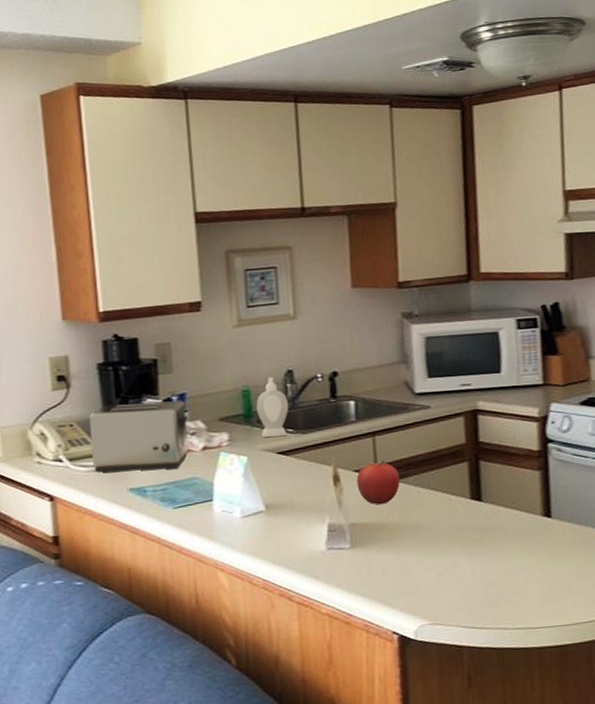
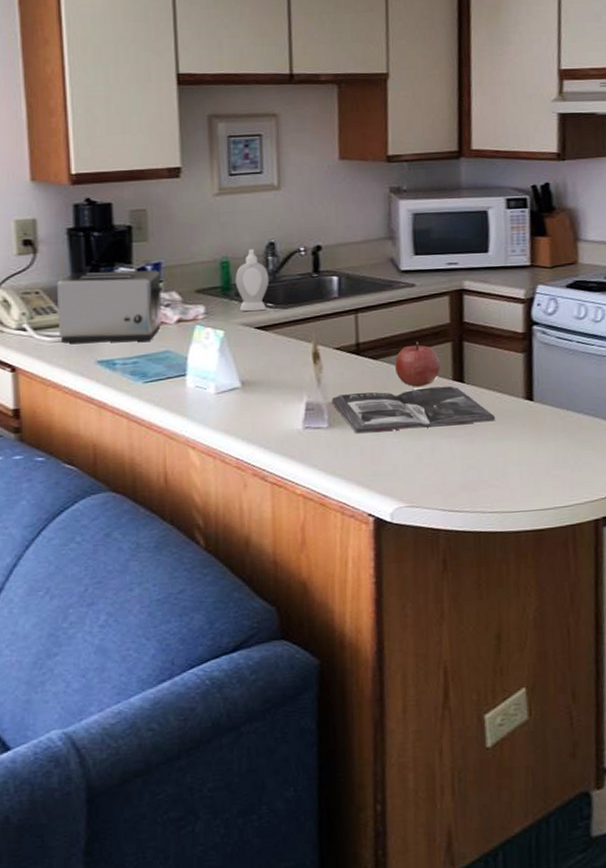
magazine: none [353,504,515,554] -> present [331,386,496,434]
fruit: present [356,459,400,505] -> none [337,337,382,384]
fruit: none [412,462,458,507] -> present [394,342,440,387]

